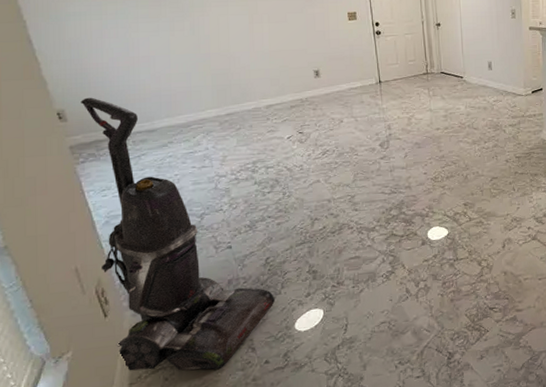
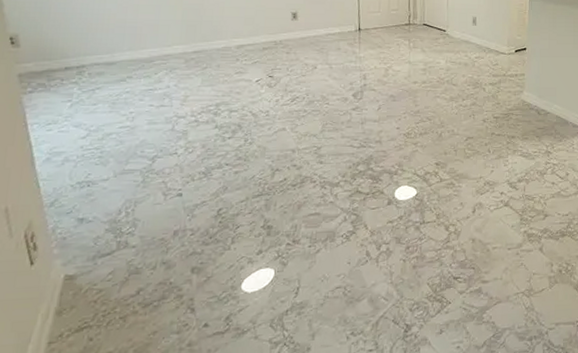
vacuum cleaner: present [81,97,275,371] -> none [34,23,223,331]

